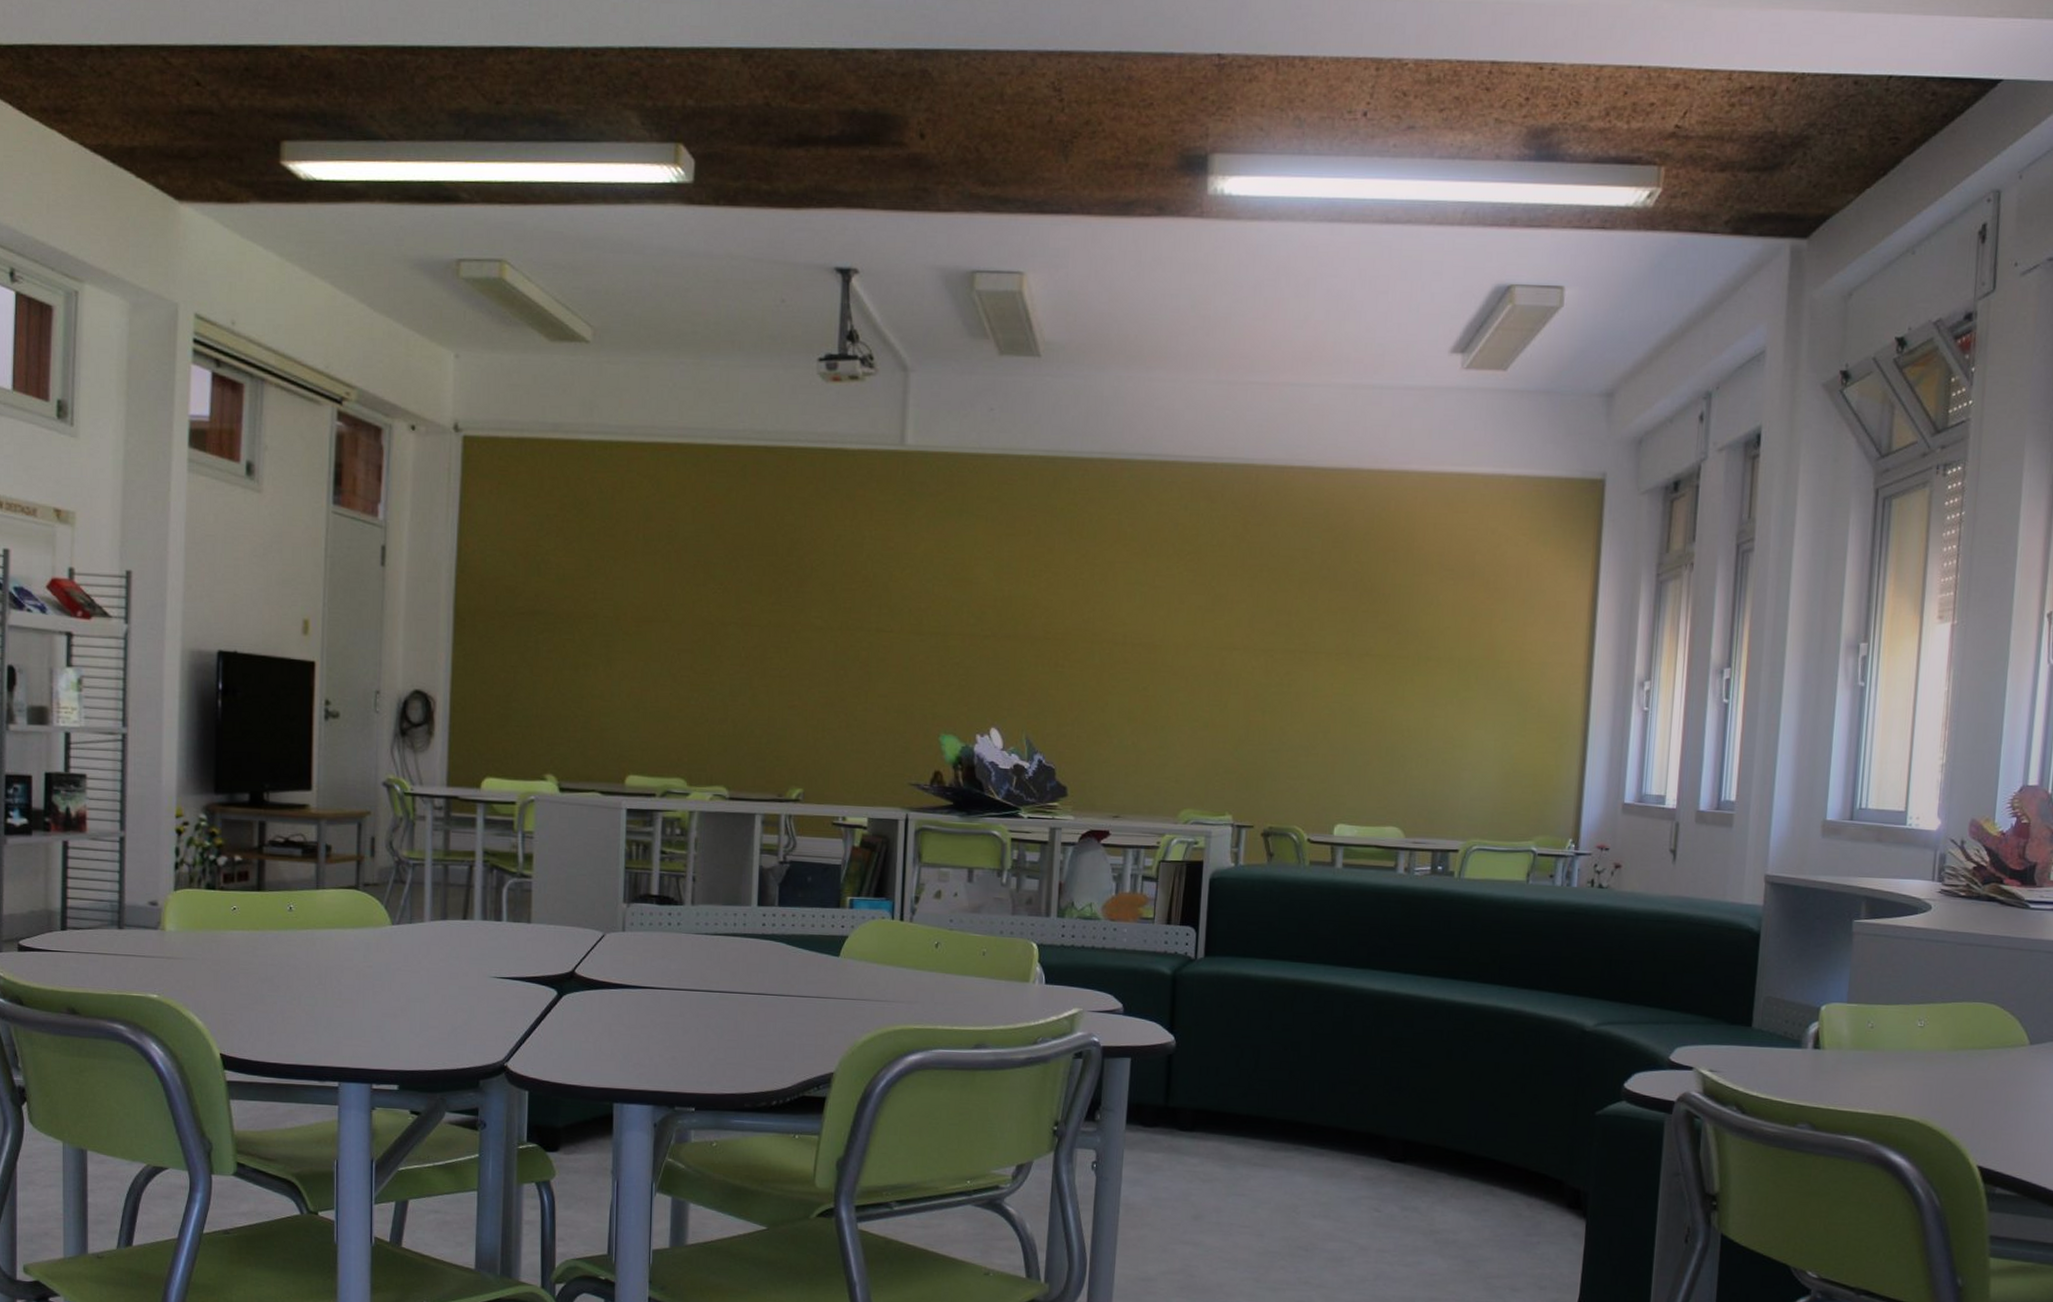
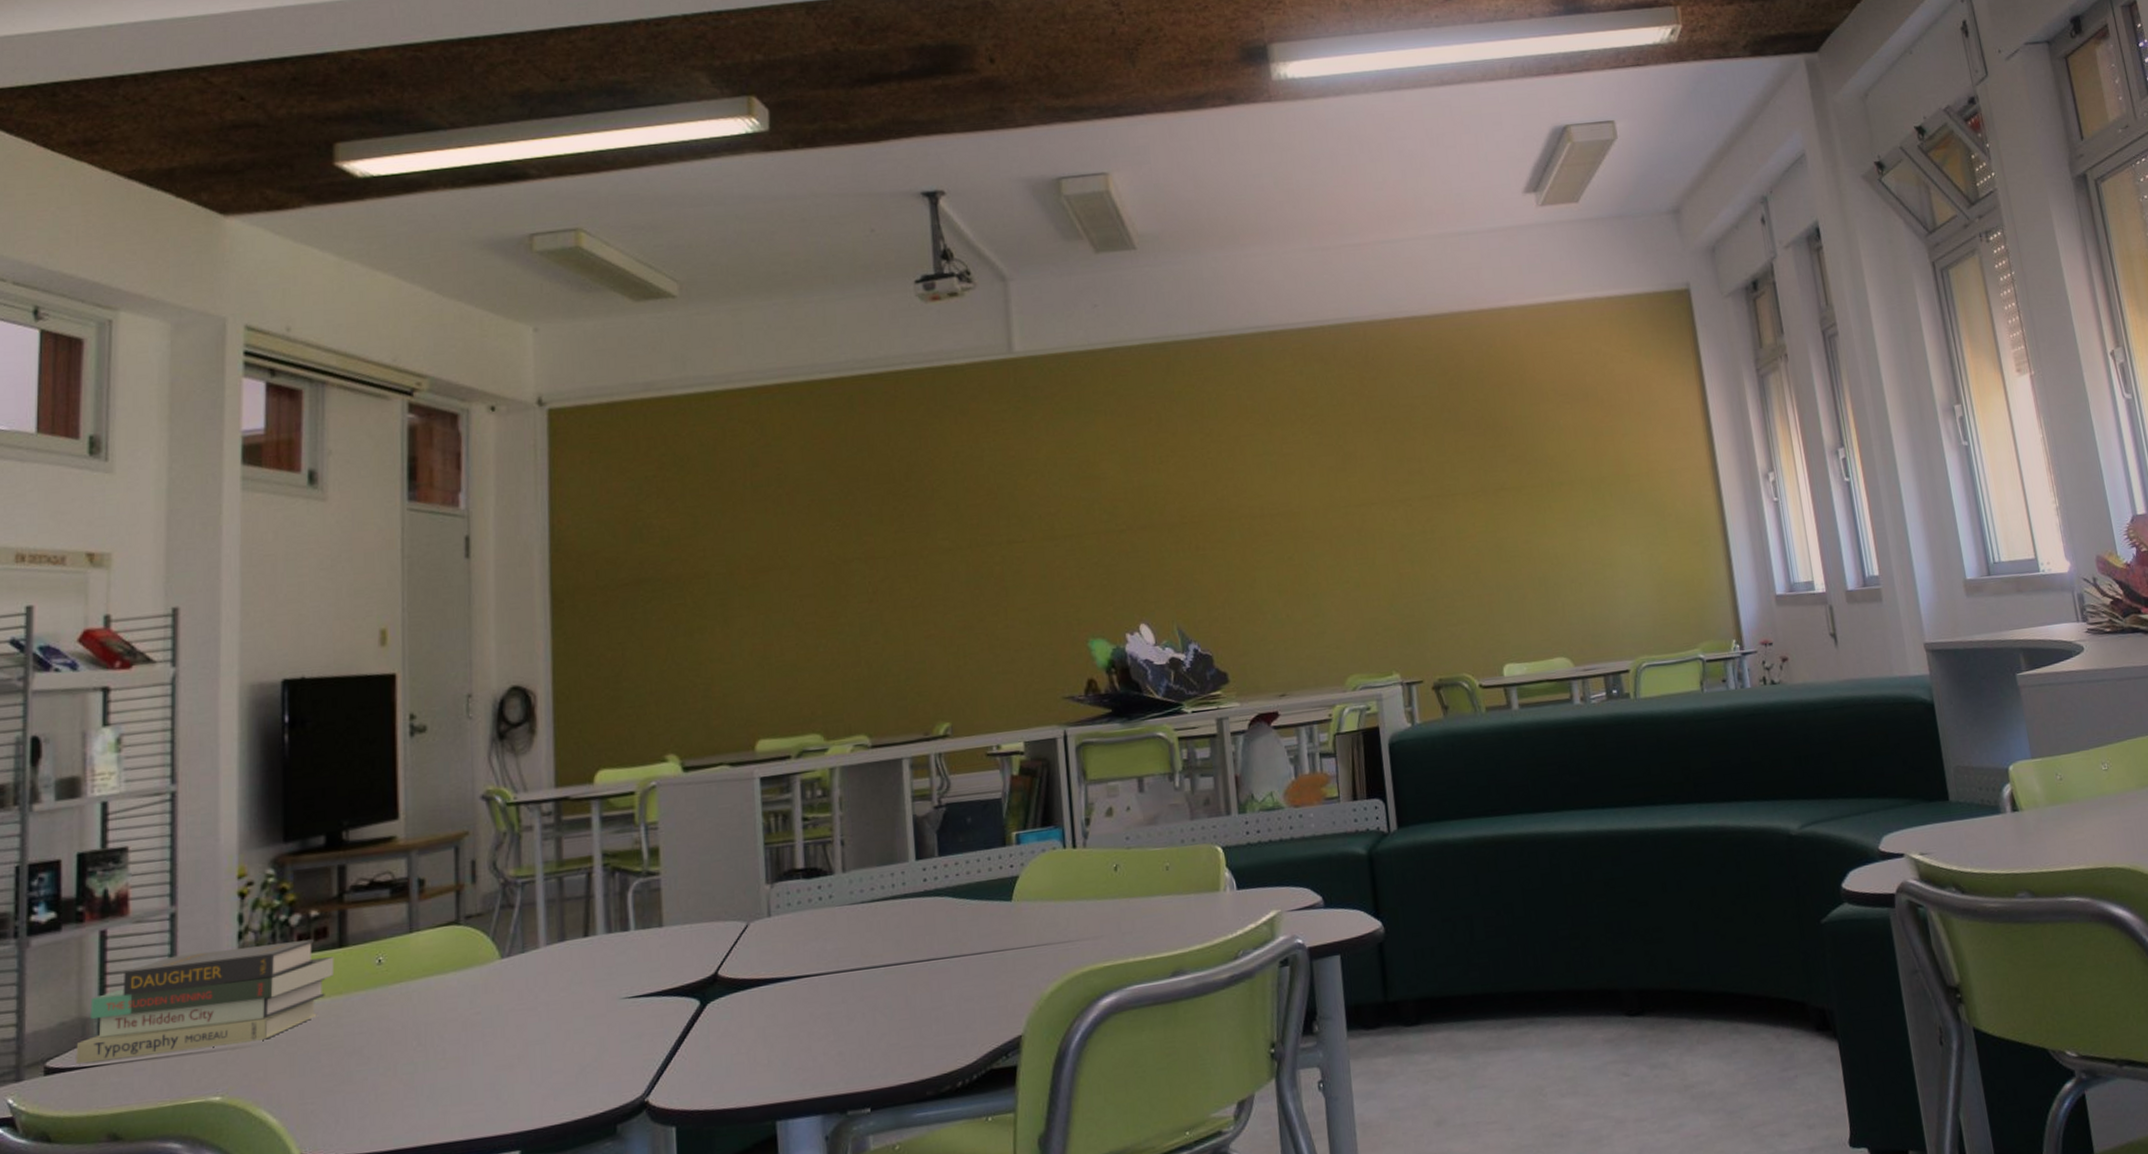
books: none [43,873,253,956] -> present [76,939,335,1065]

